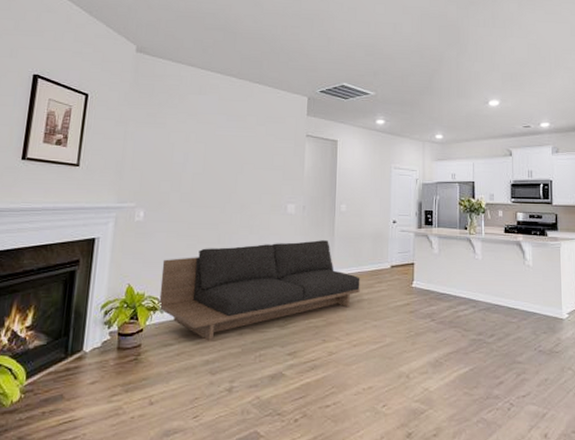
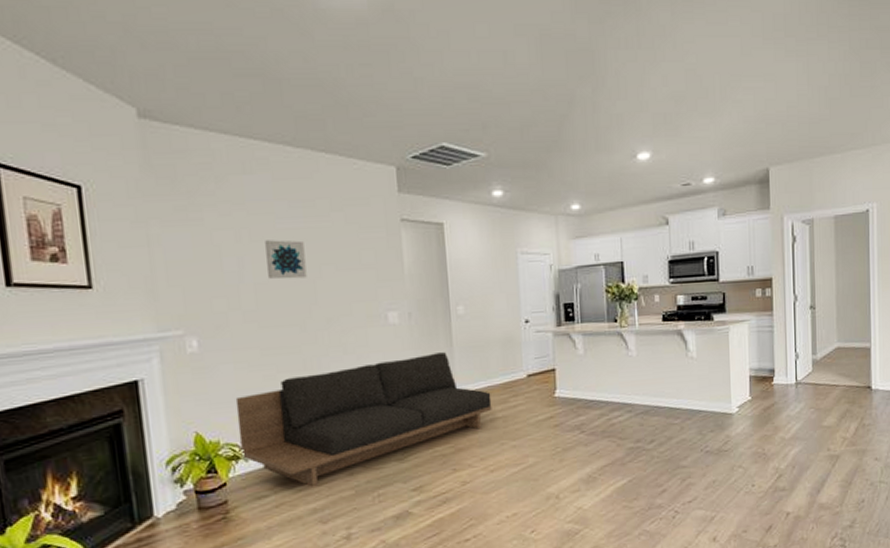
wall art: none [204,142,233,173] -> present [265,240,307,279]

